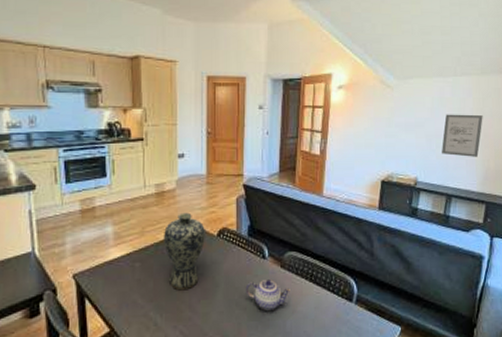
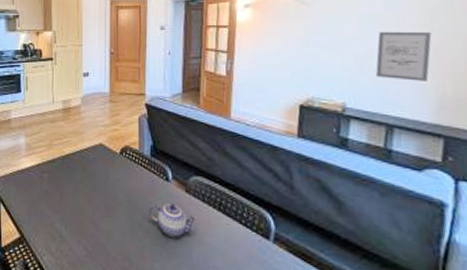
vase: present [164,212,205,291] -> none [70,128,108,206]

